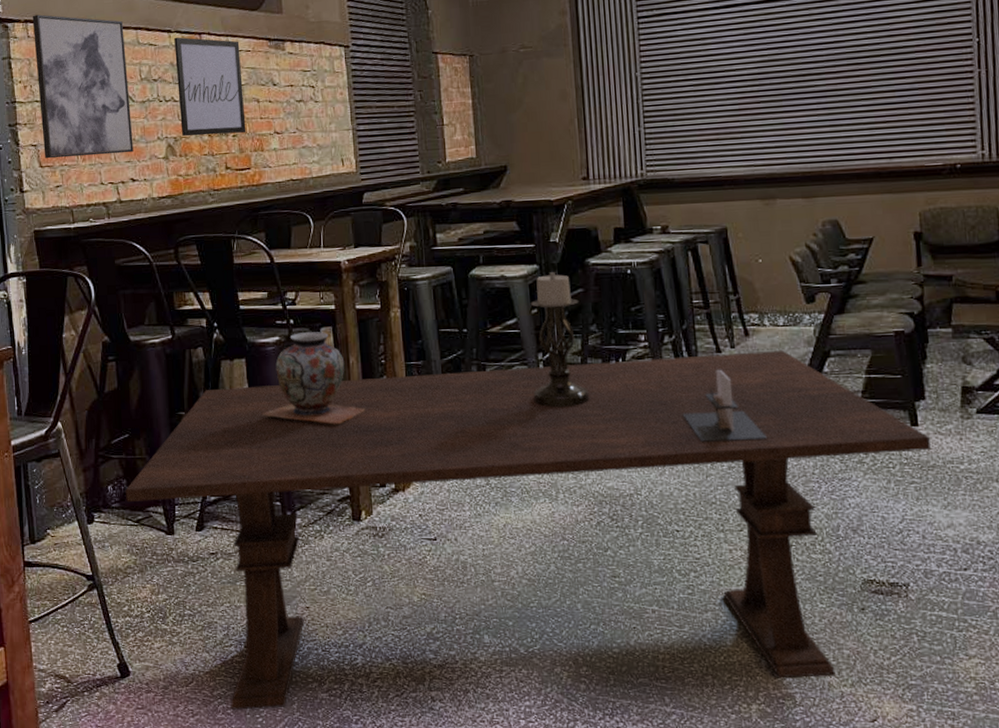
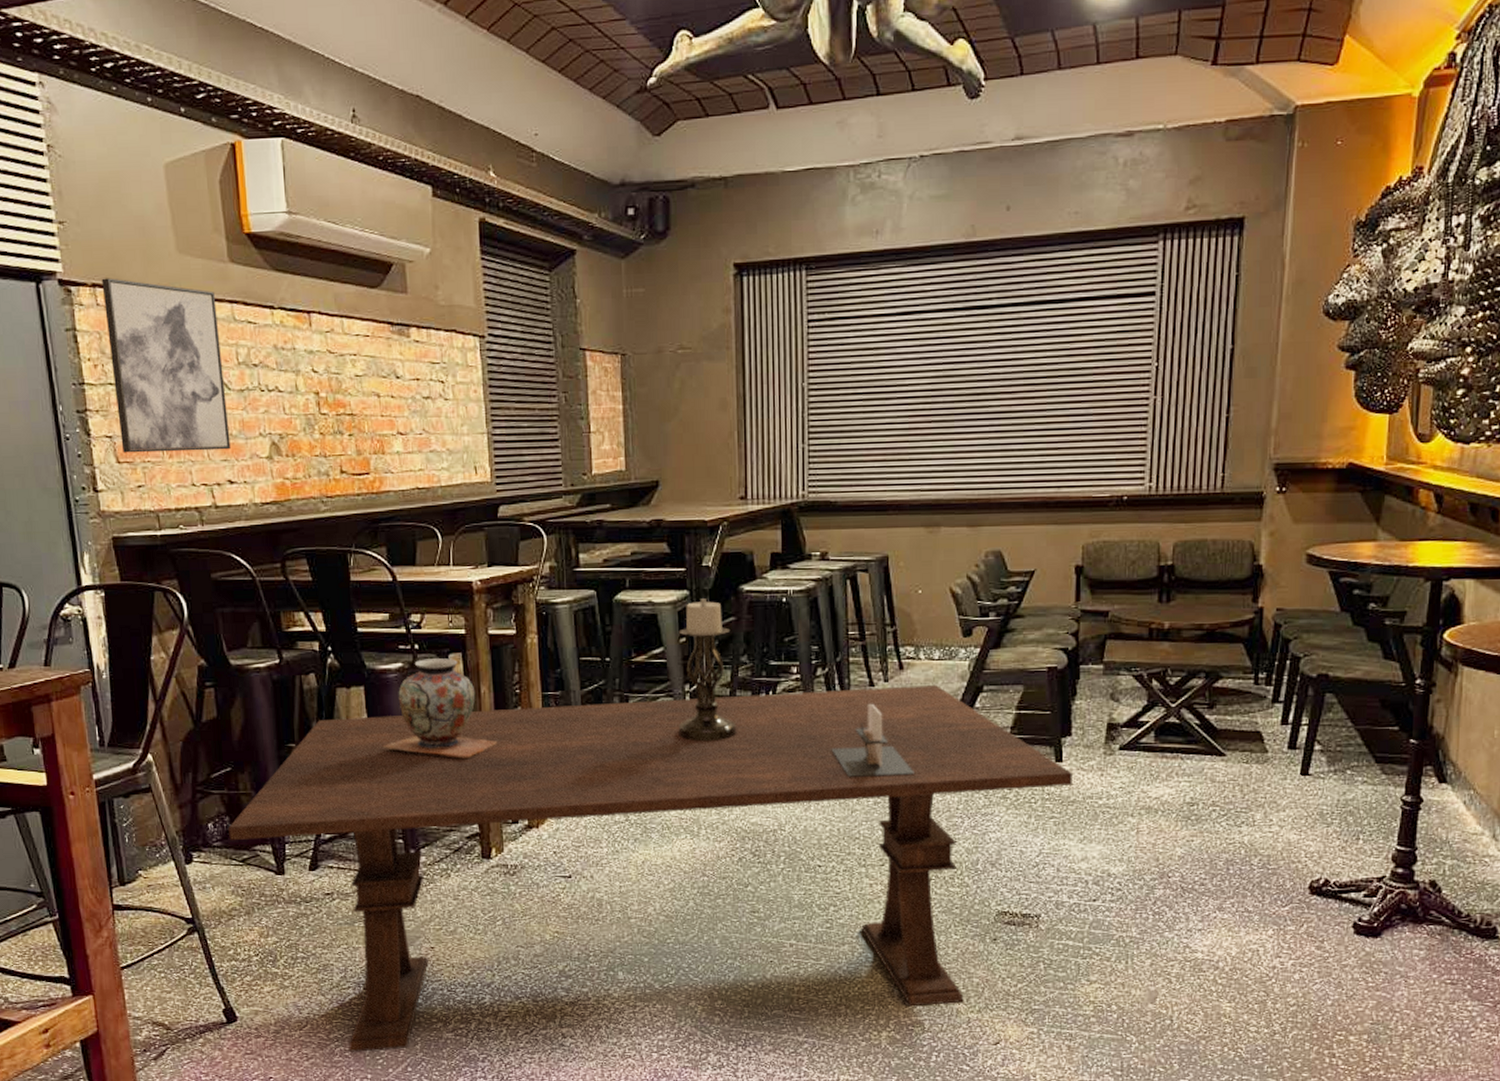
wall art: present [174,37,246,137] -> none [278,315,364,434]

